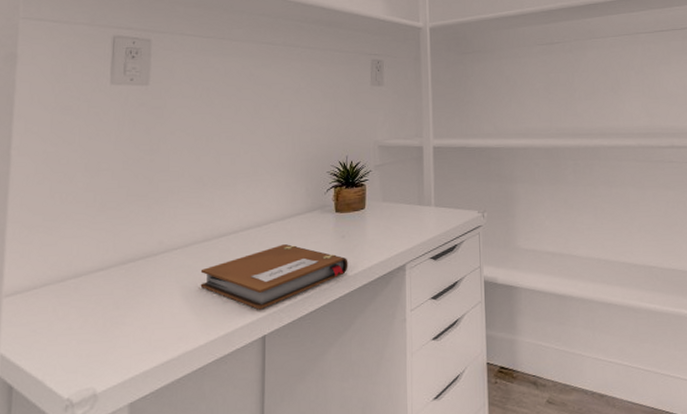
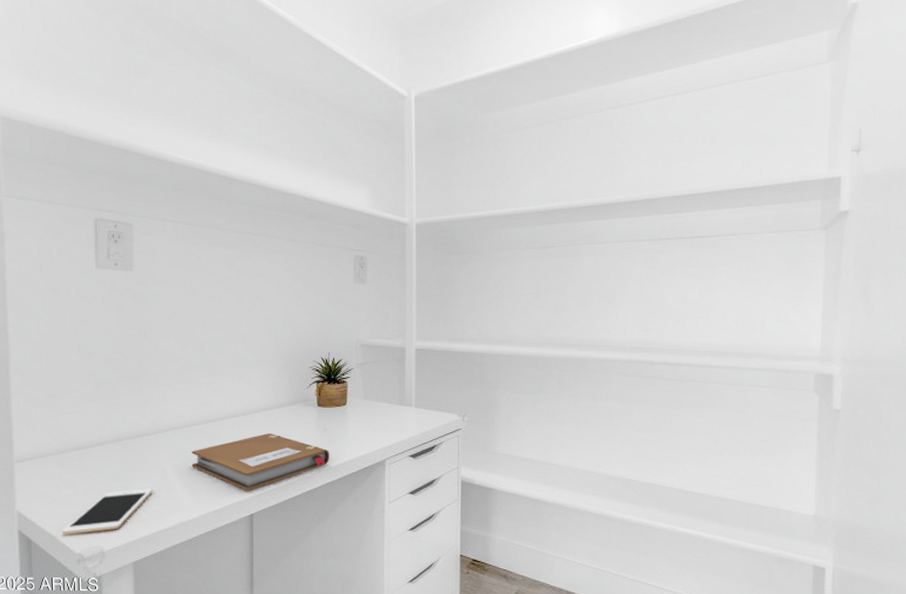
cell phone: none [49,315,156,378] -> present [61,488,153,535]

